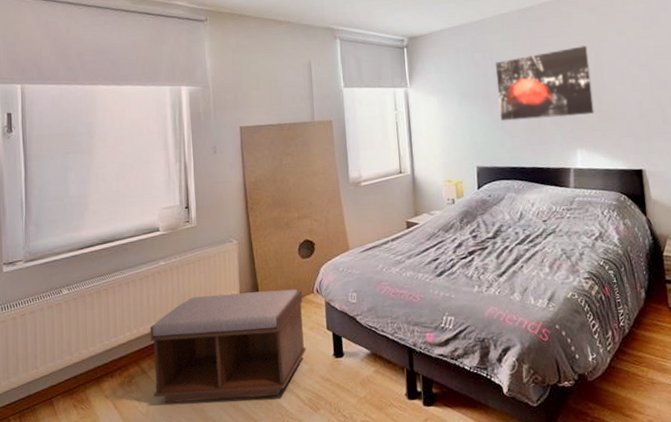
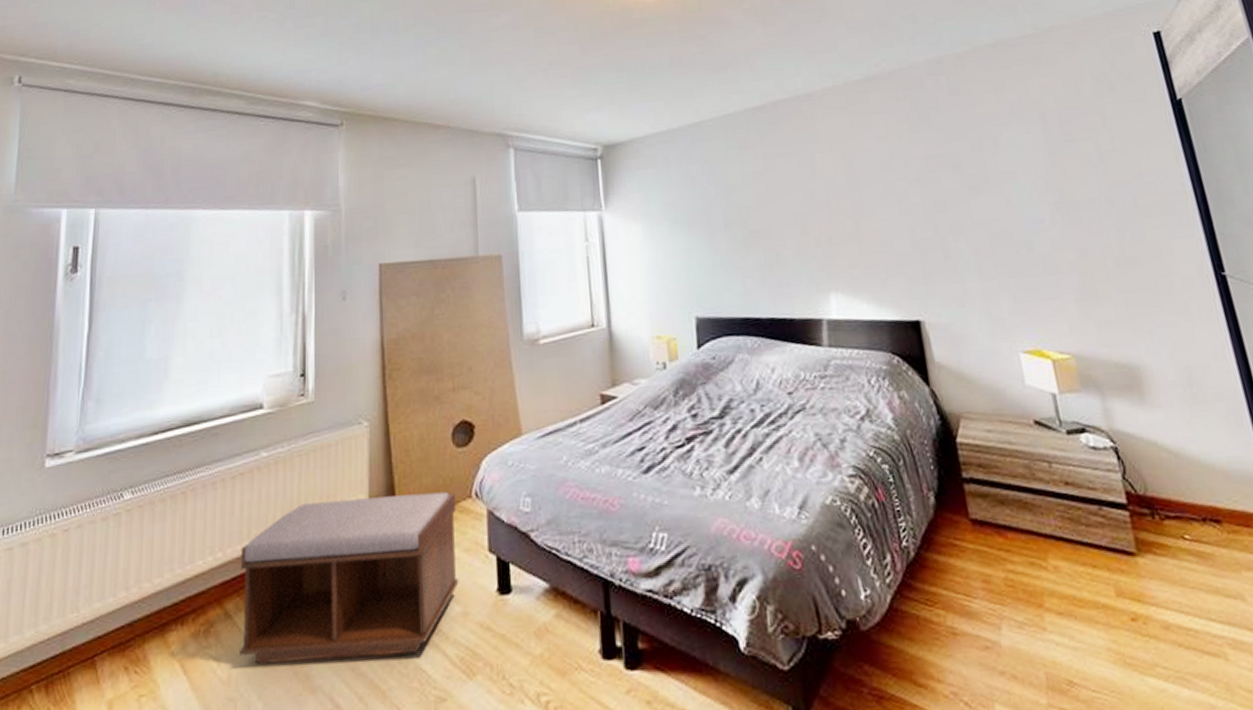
wall art: present [495,46,594,121] -> none [717,155,851,256]

